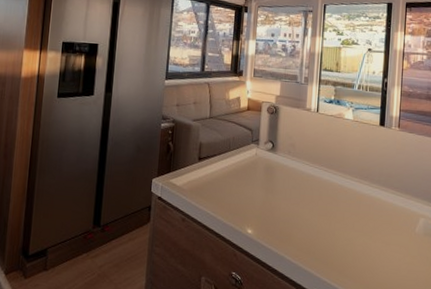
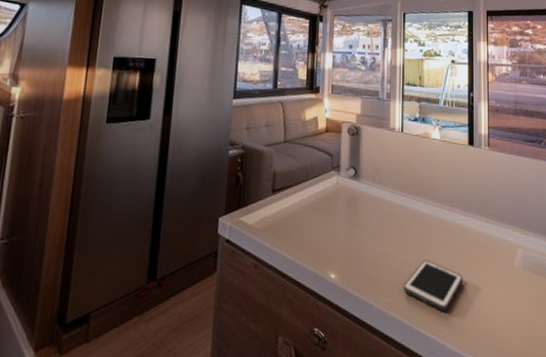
cell phone: none [312,222,366,266] -> present [404,259,462,312]

